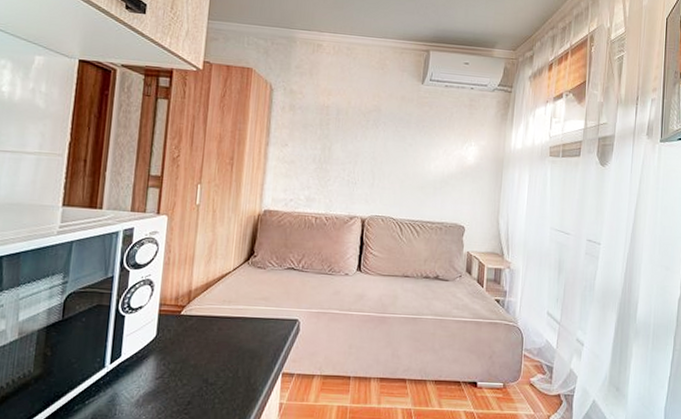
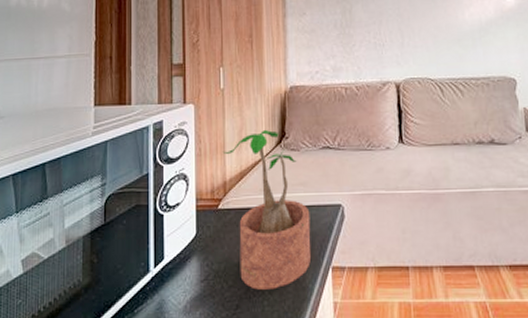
potted plant: none [191,246,268,390] -> present [222,129,311,290]

